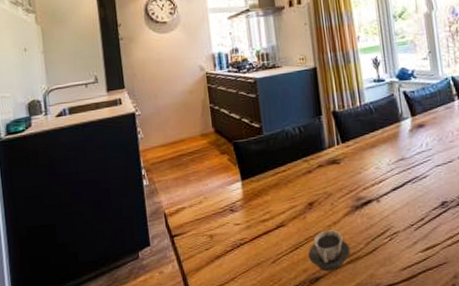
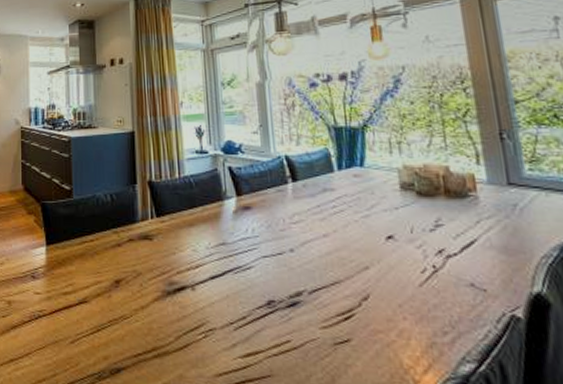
cup: present [308,230,351,272] -> none [110,314,158,364]

